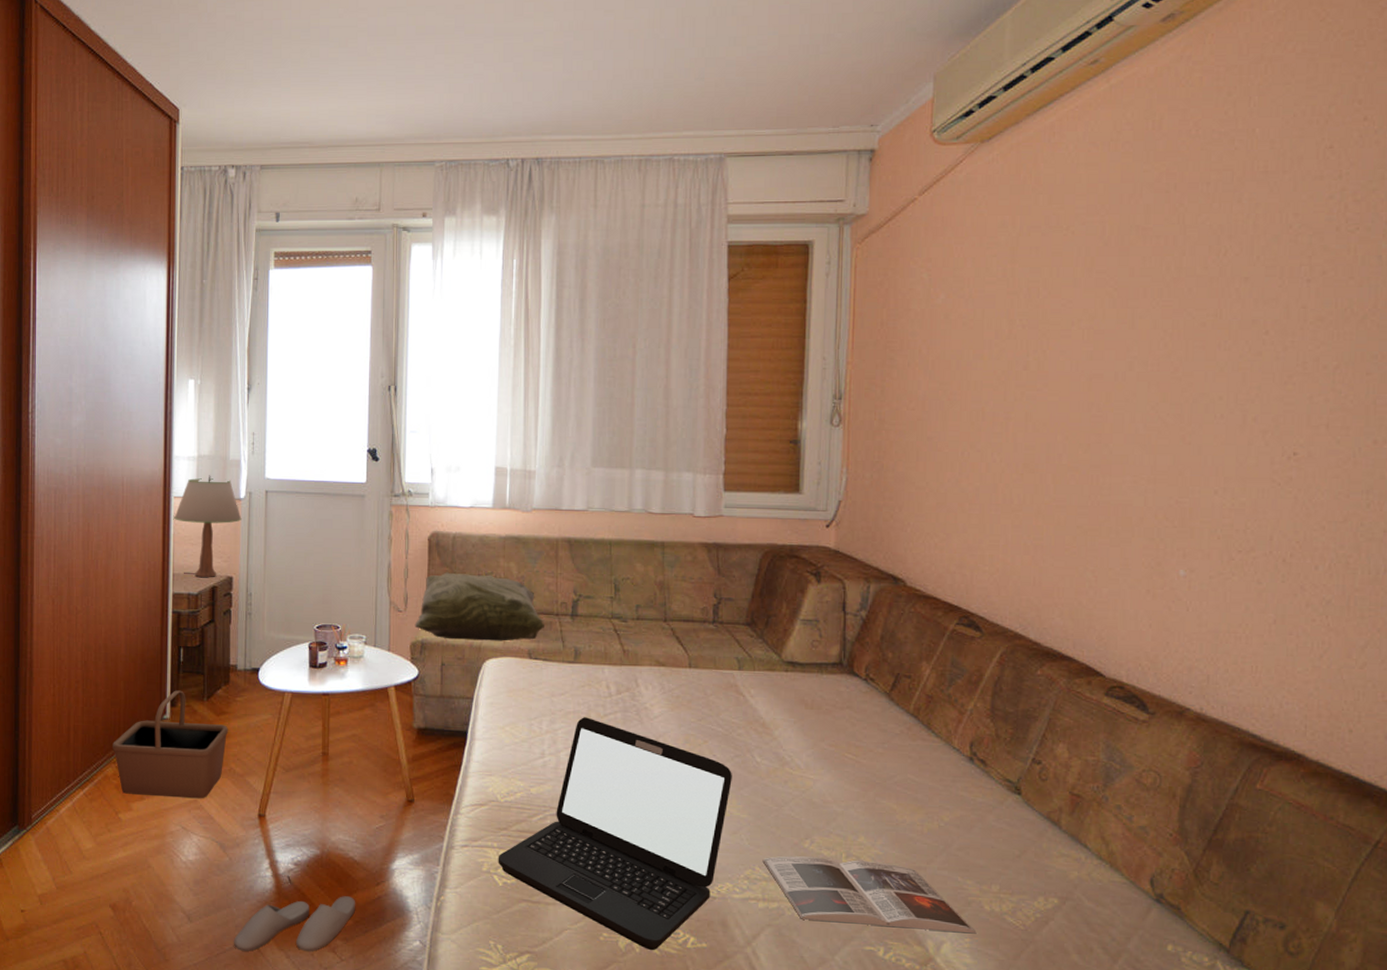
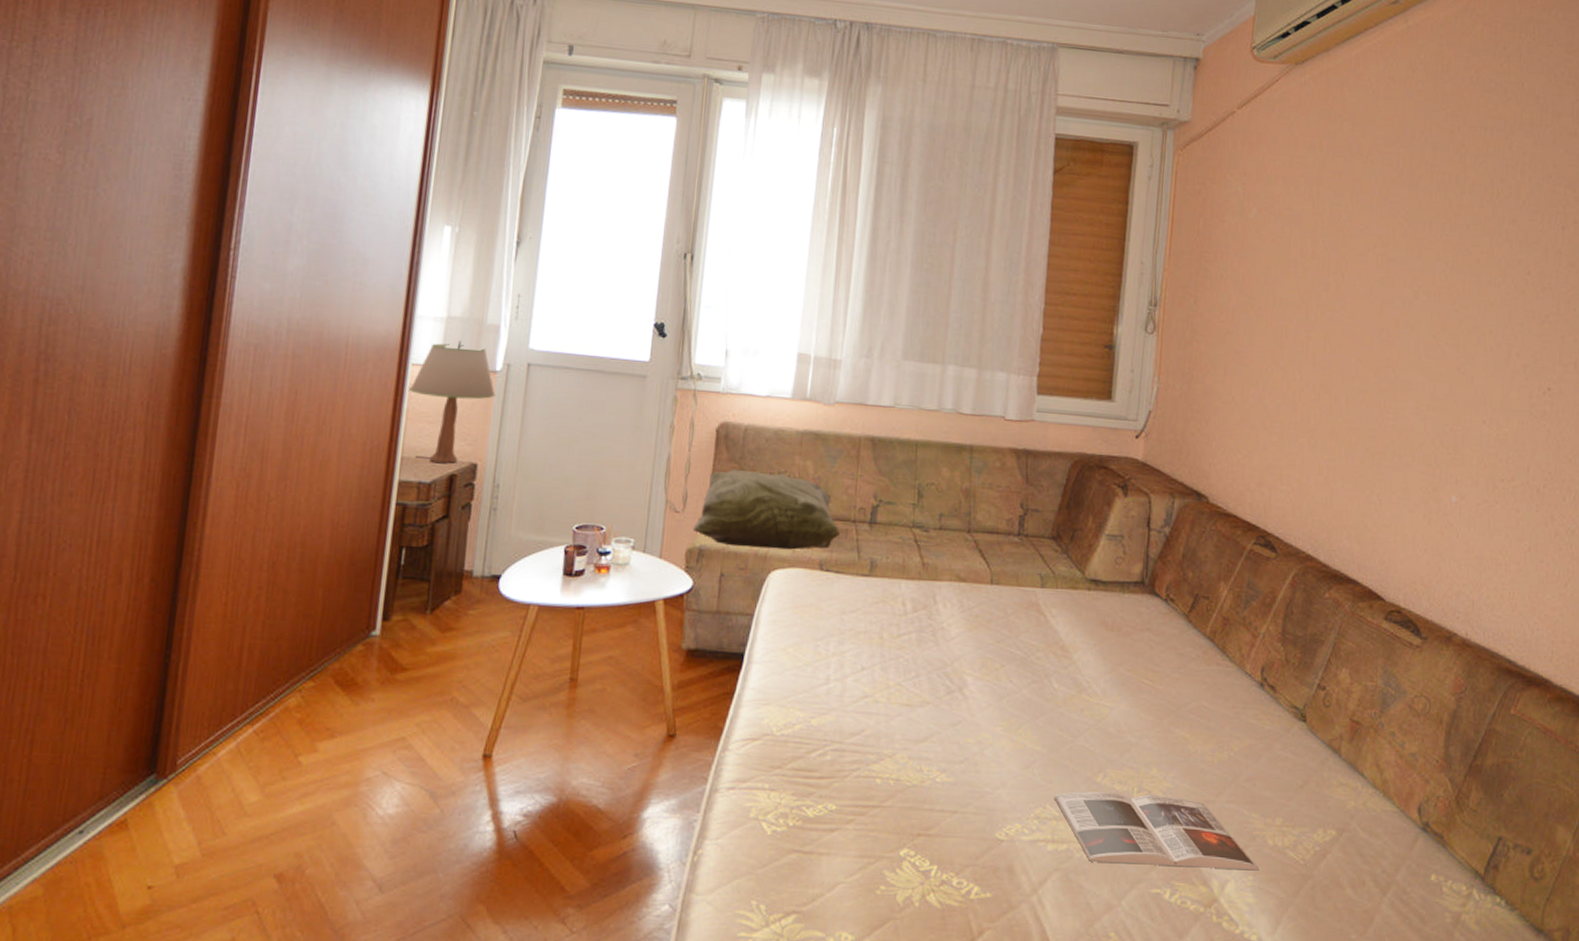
basket: present [113,690,228,799] -> none [299,600,455,736]
slippers: present [233,896,356,951] -> none [435,853,596,927]
laptop: present [498,717,732,951] -> none [768,638,1028,904]

